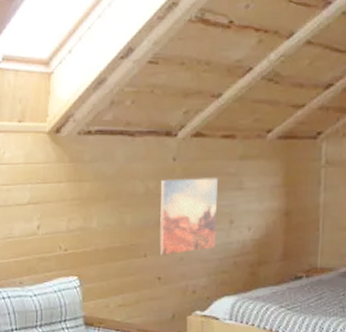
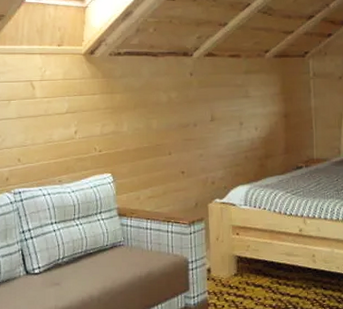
wall art: present [159,178,218,255] -> none [180,89,230,153]

